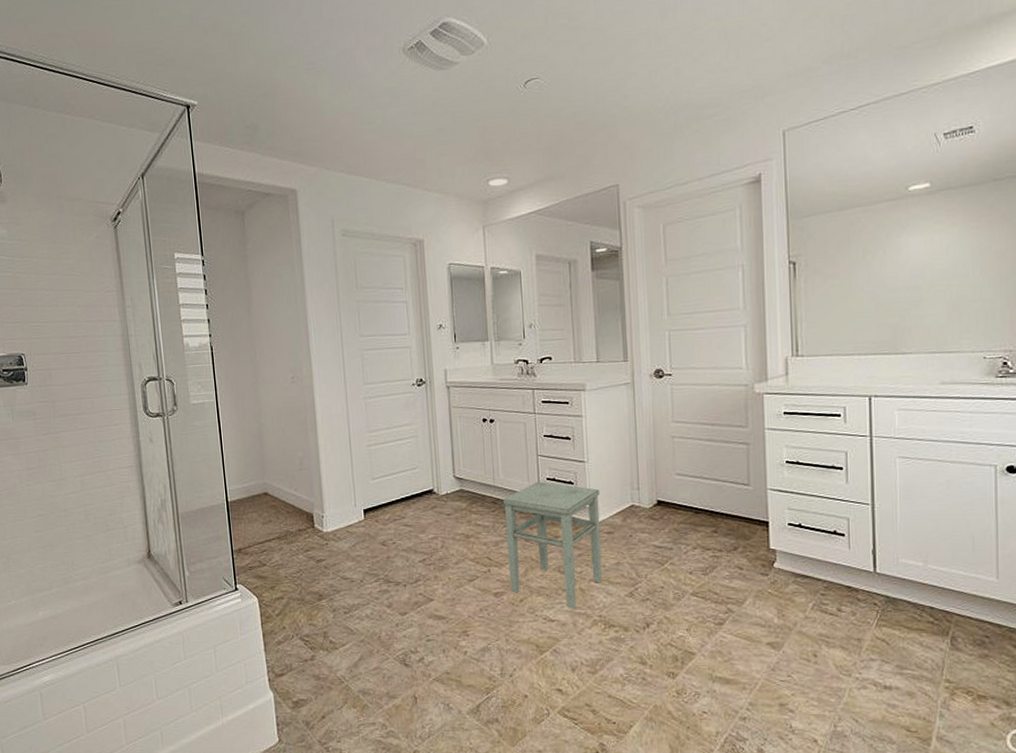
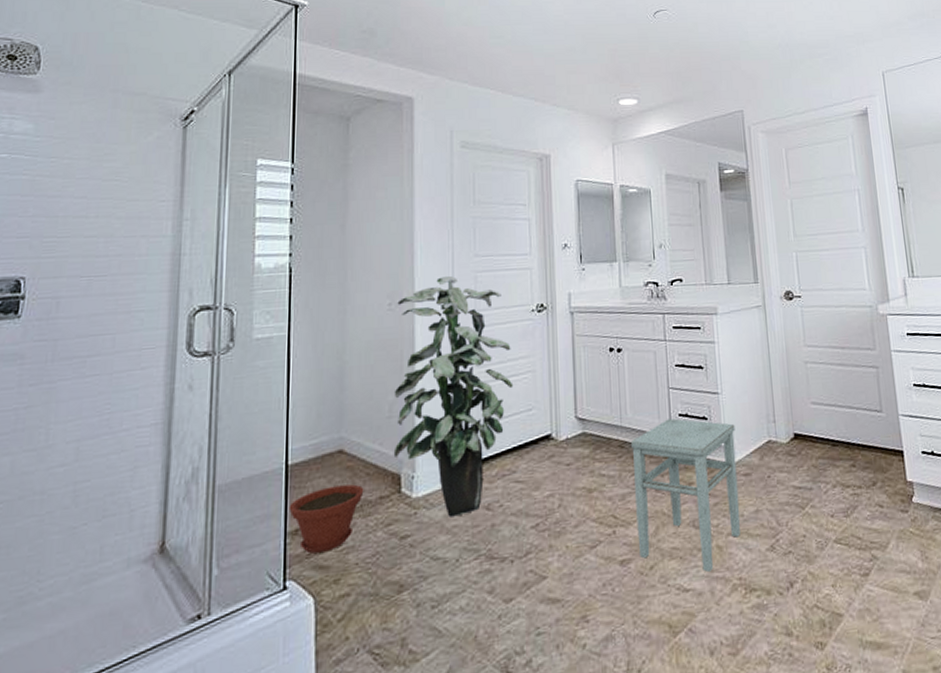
plant pot: none [232,519,286,567] -> present [289,484,364,554]
indoor plant: none [299,354,400,549] -> present [393,276,514,518]

